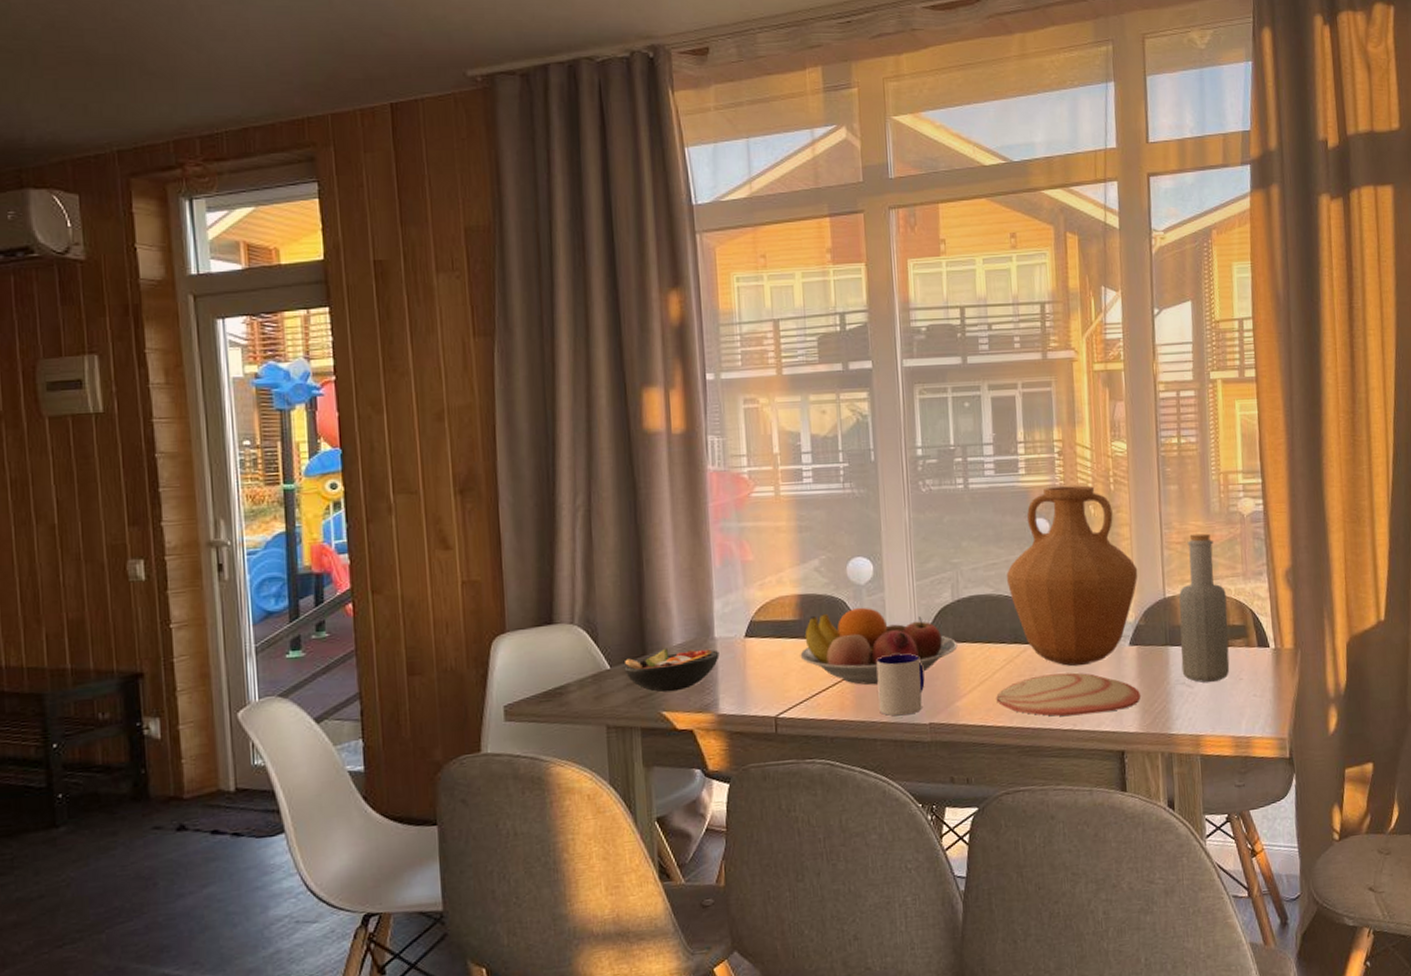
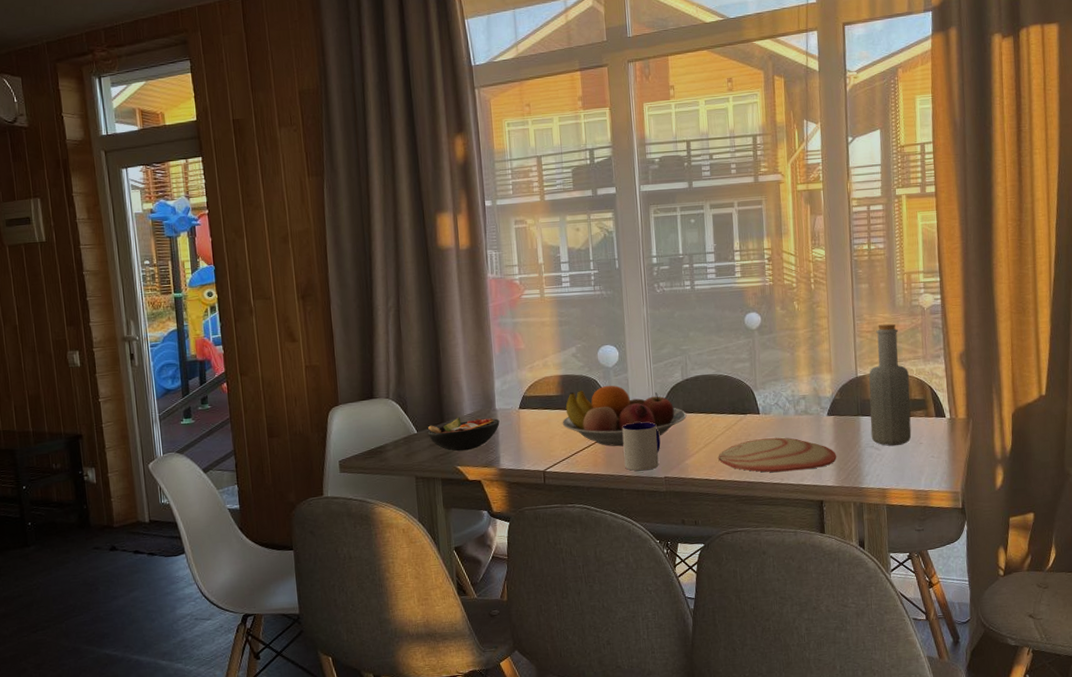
vase: present [1007,485,1138,667] -> none [726,285,835,433]

